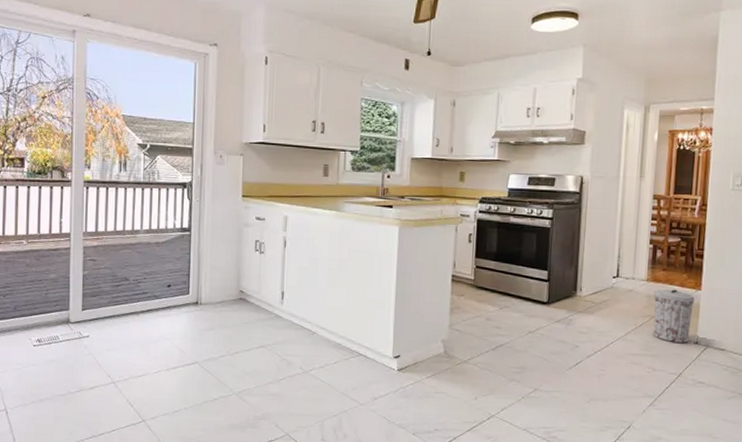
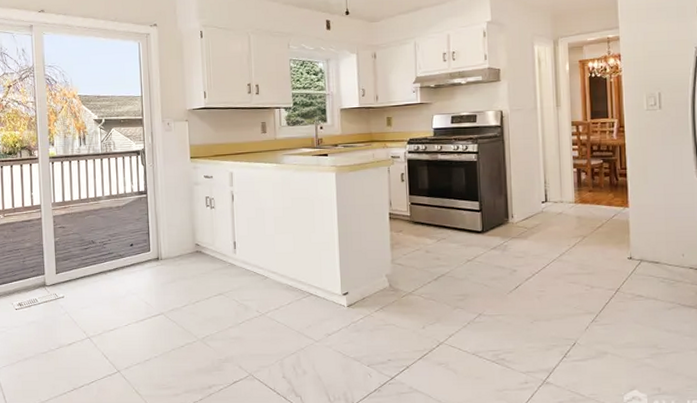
trash can: present [653,289,695,344] -> none [582,208,624,260]

